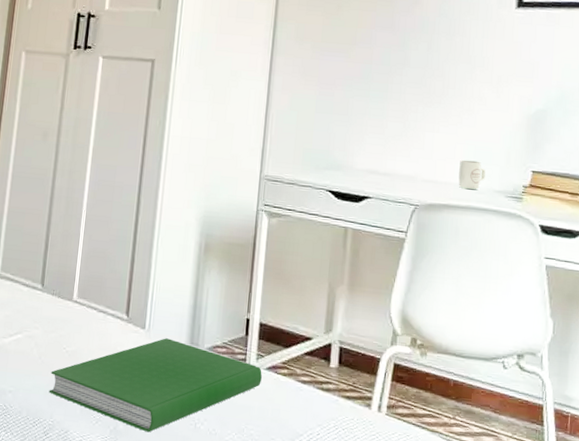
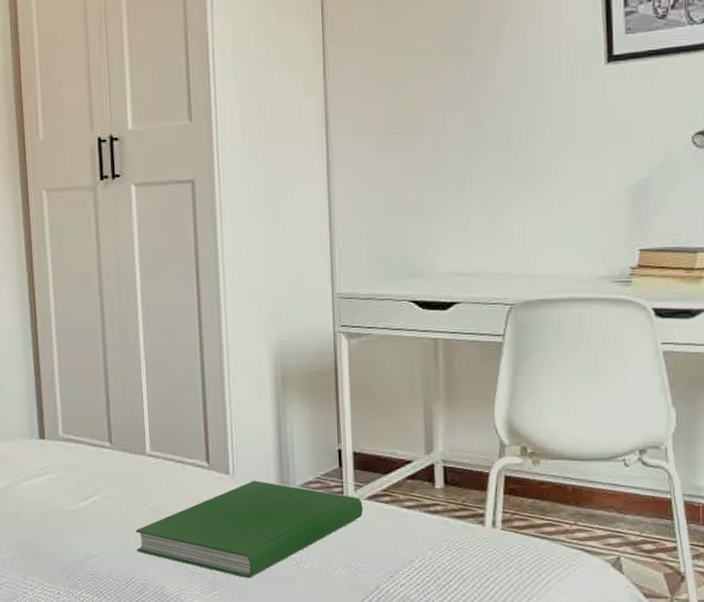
mug: present [458,159,486,190] -> none [556,246,587,280]

